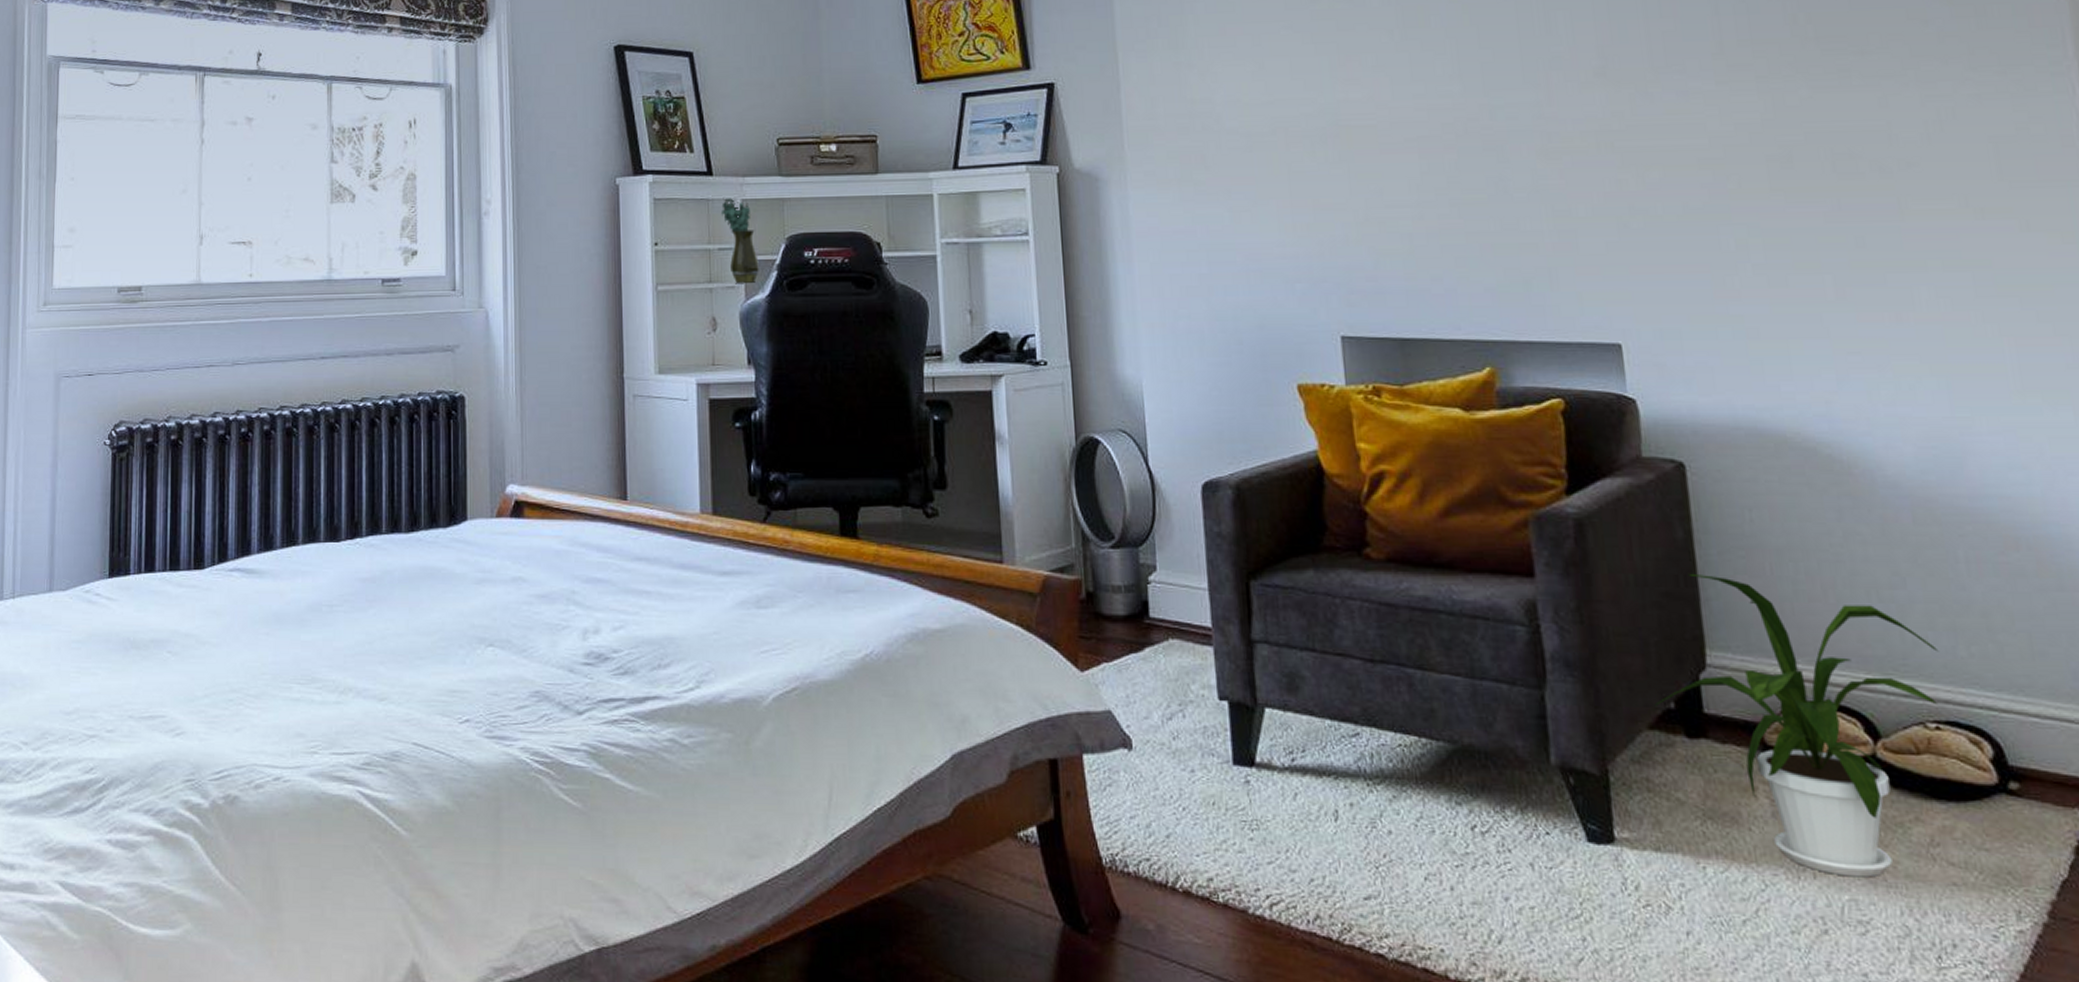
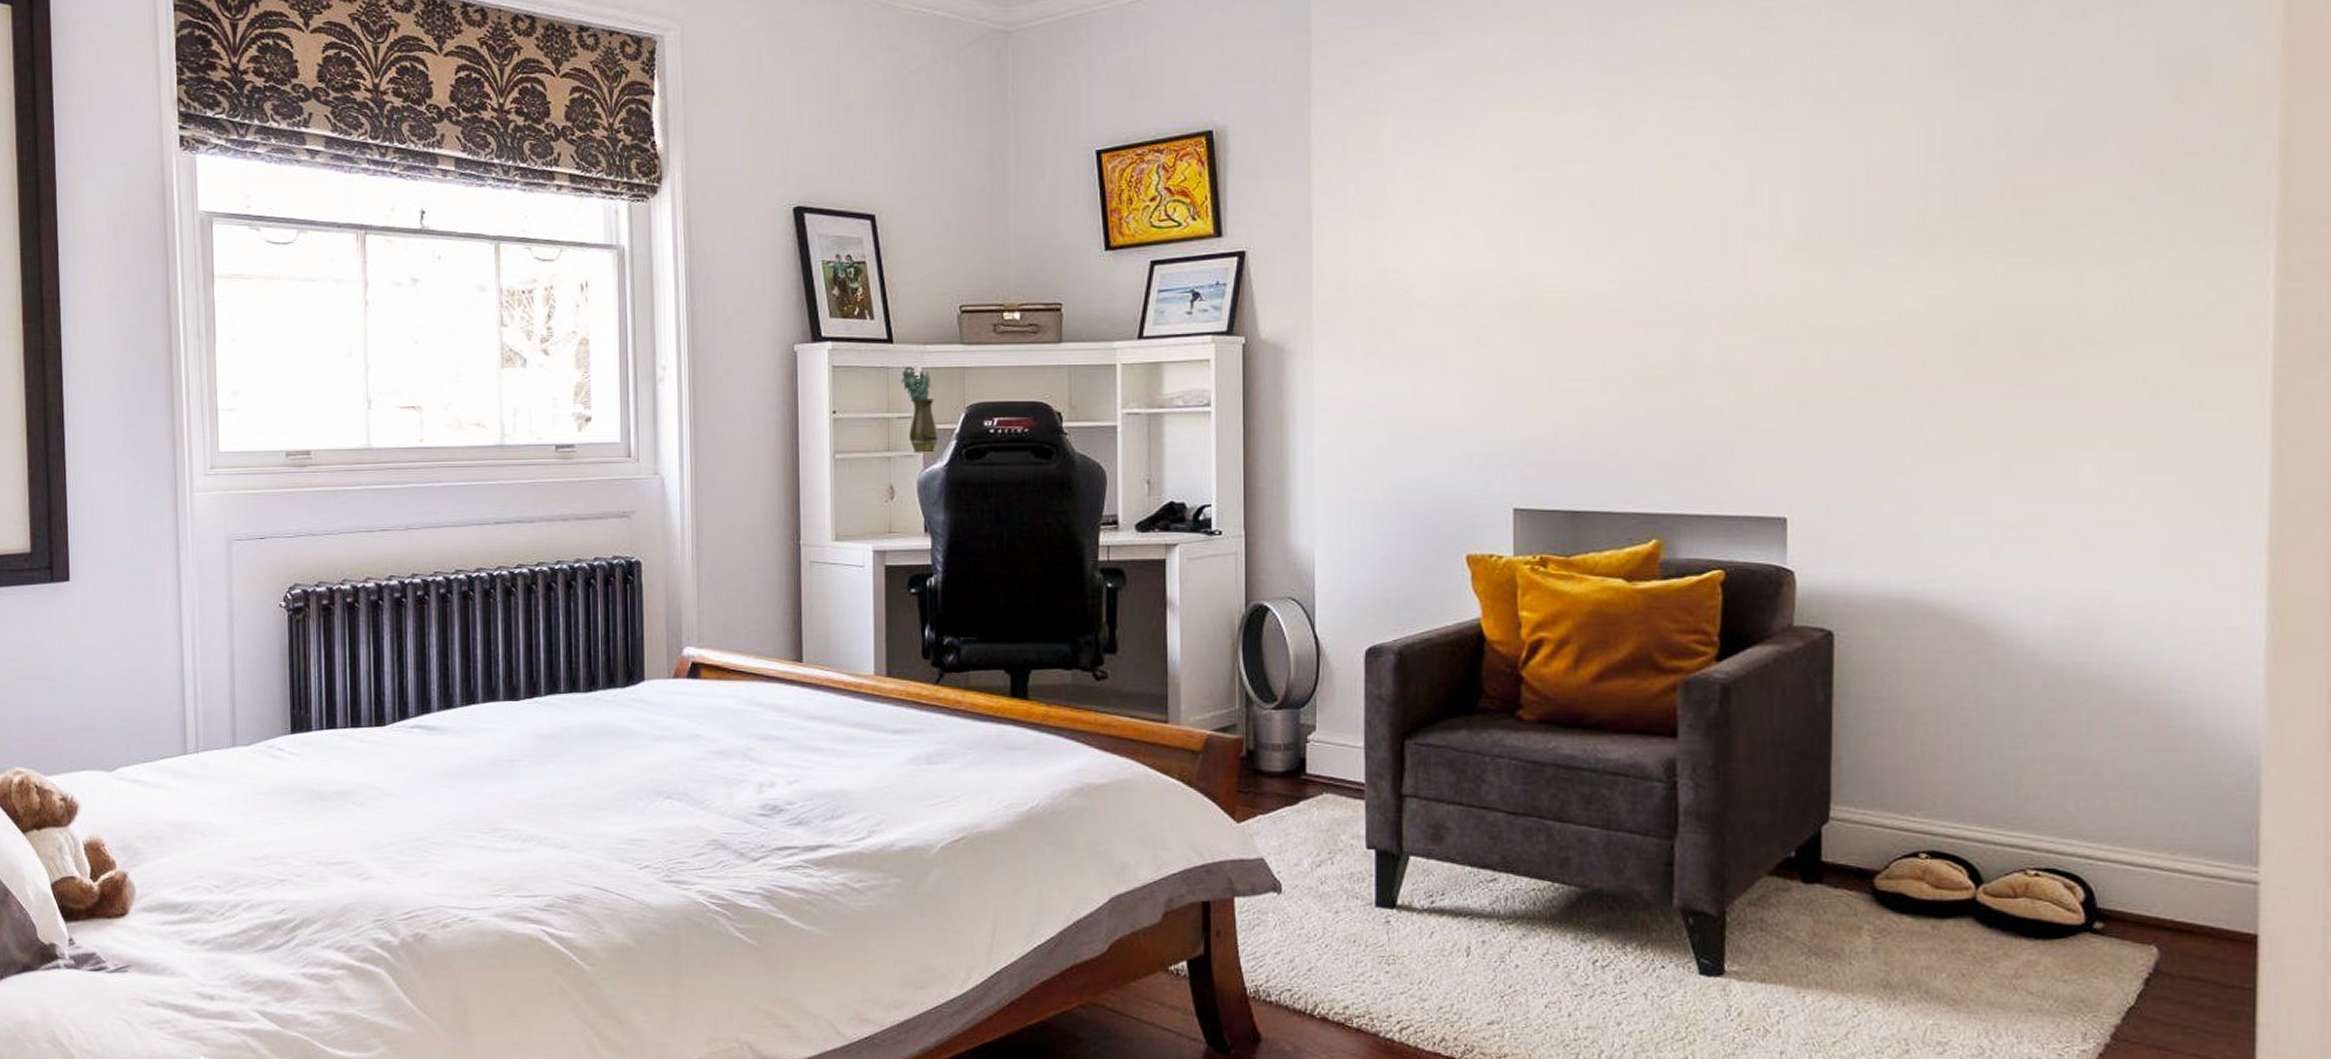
house plant: present [1654,573,1940,878] -> none [1775,734,2049,1005]

